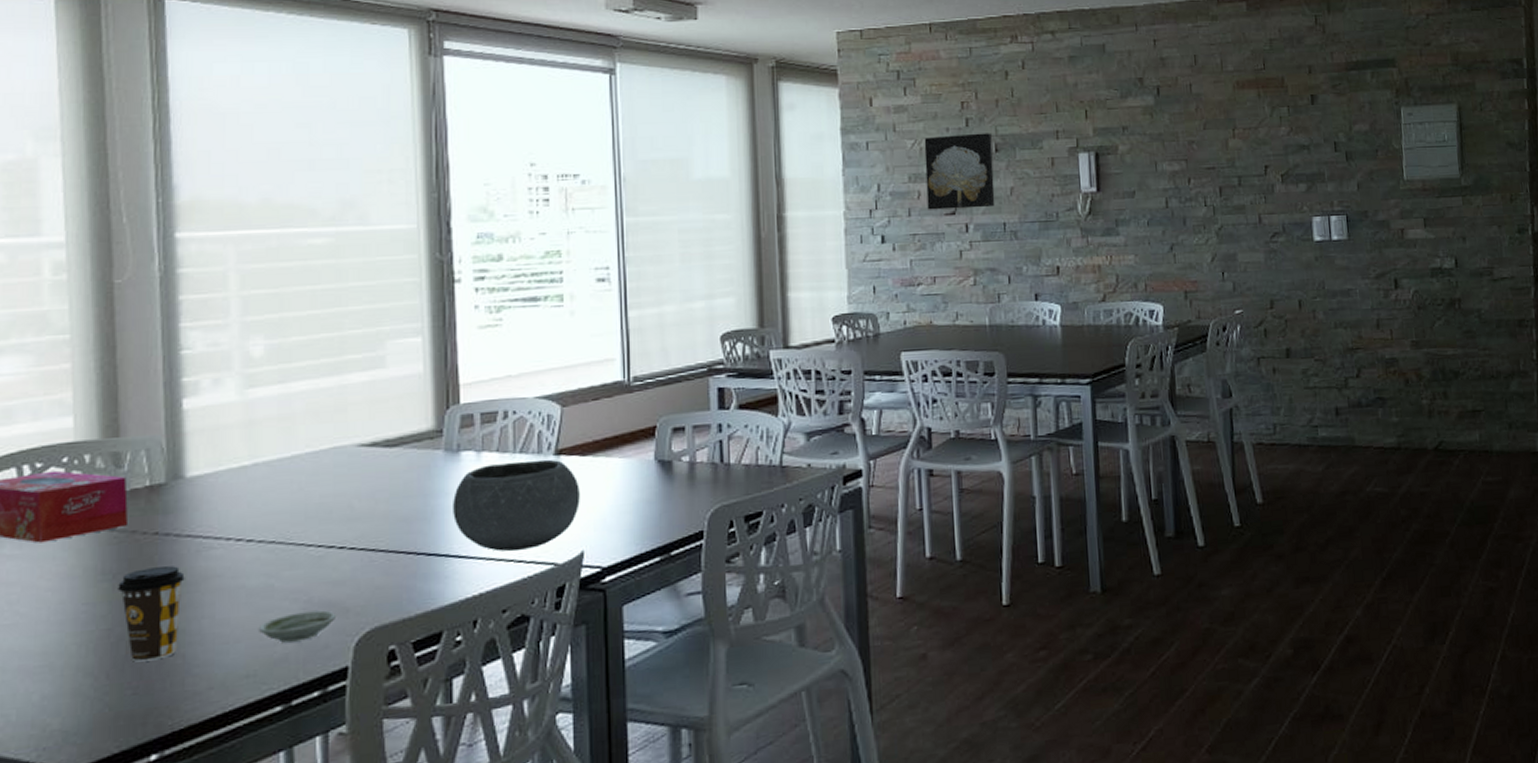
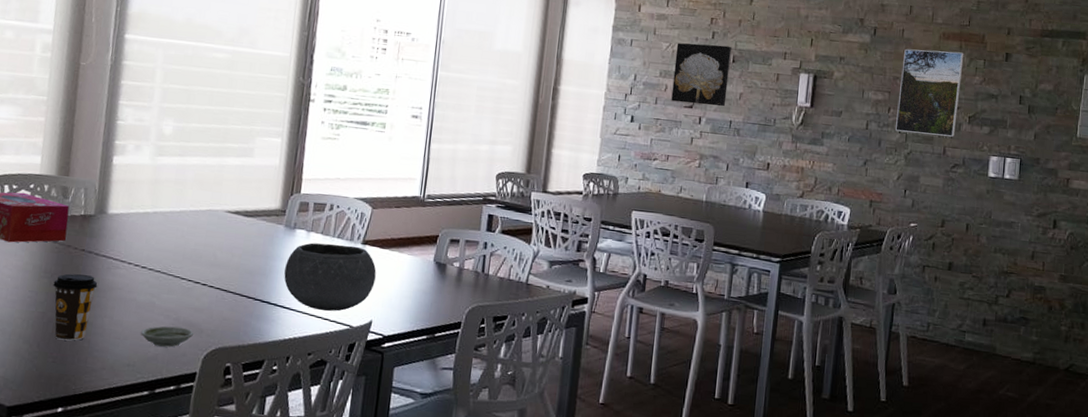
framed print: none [1195,101,1269,205] -> present [895,48,964,137]

